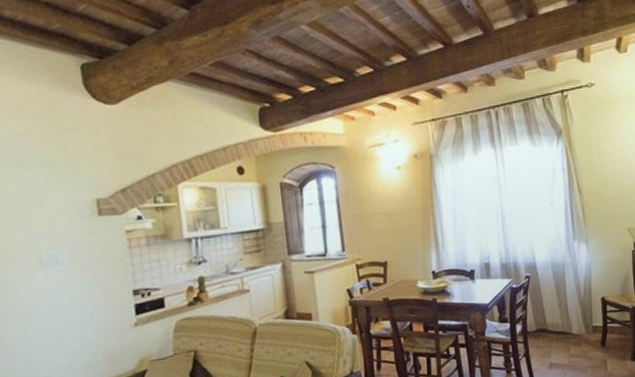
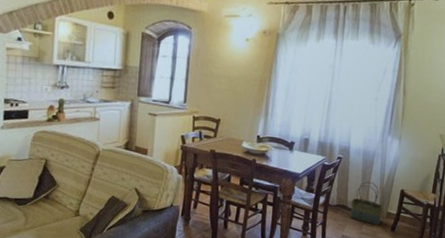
basket: none [550,296,588,344] -> present [350,181,384,226]

